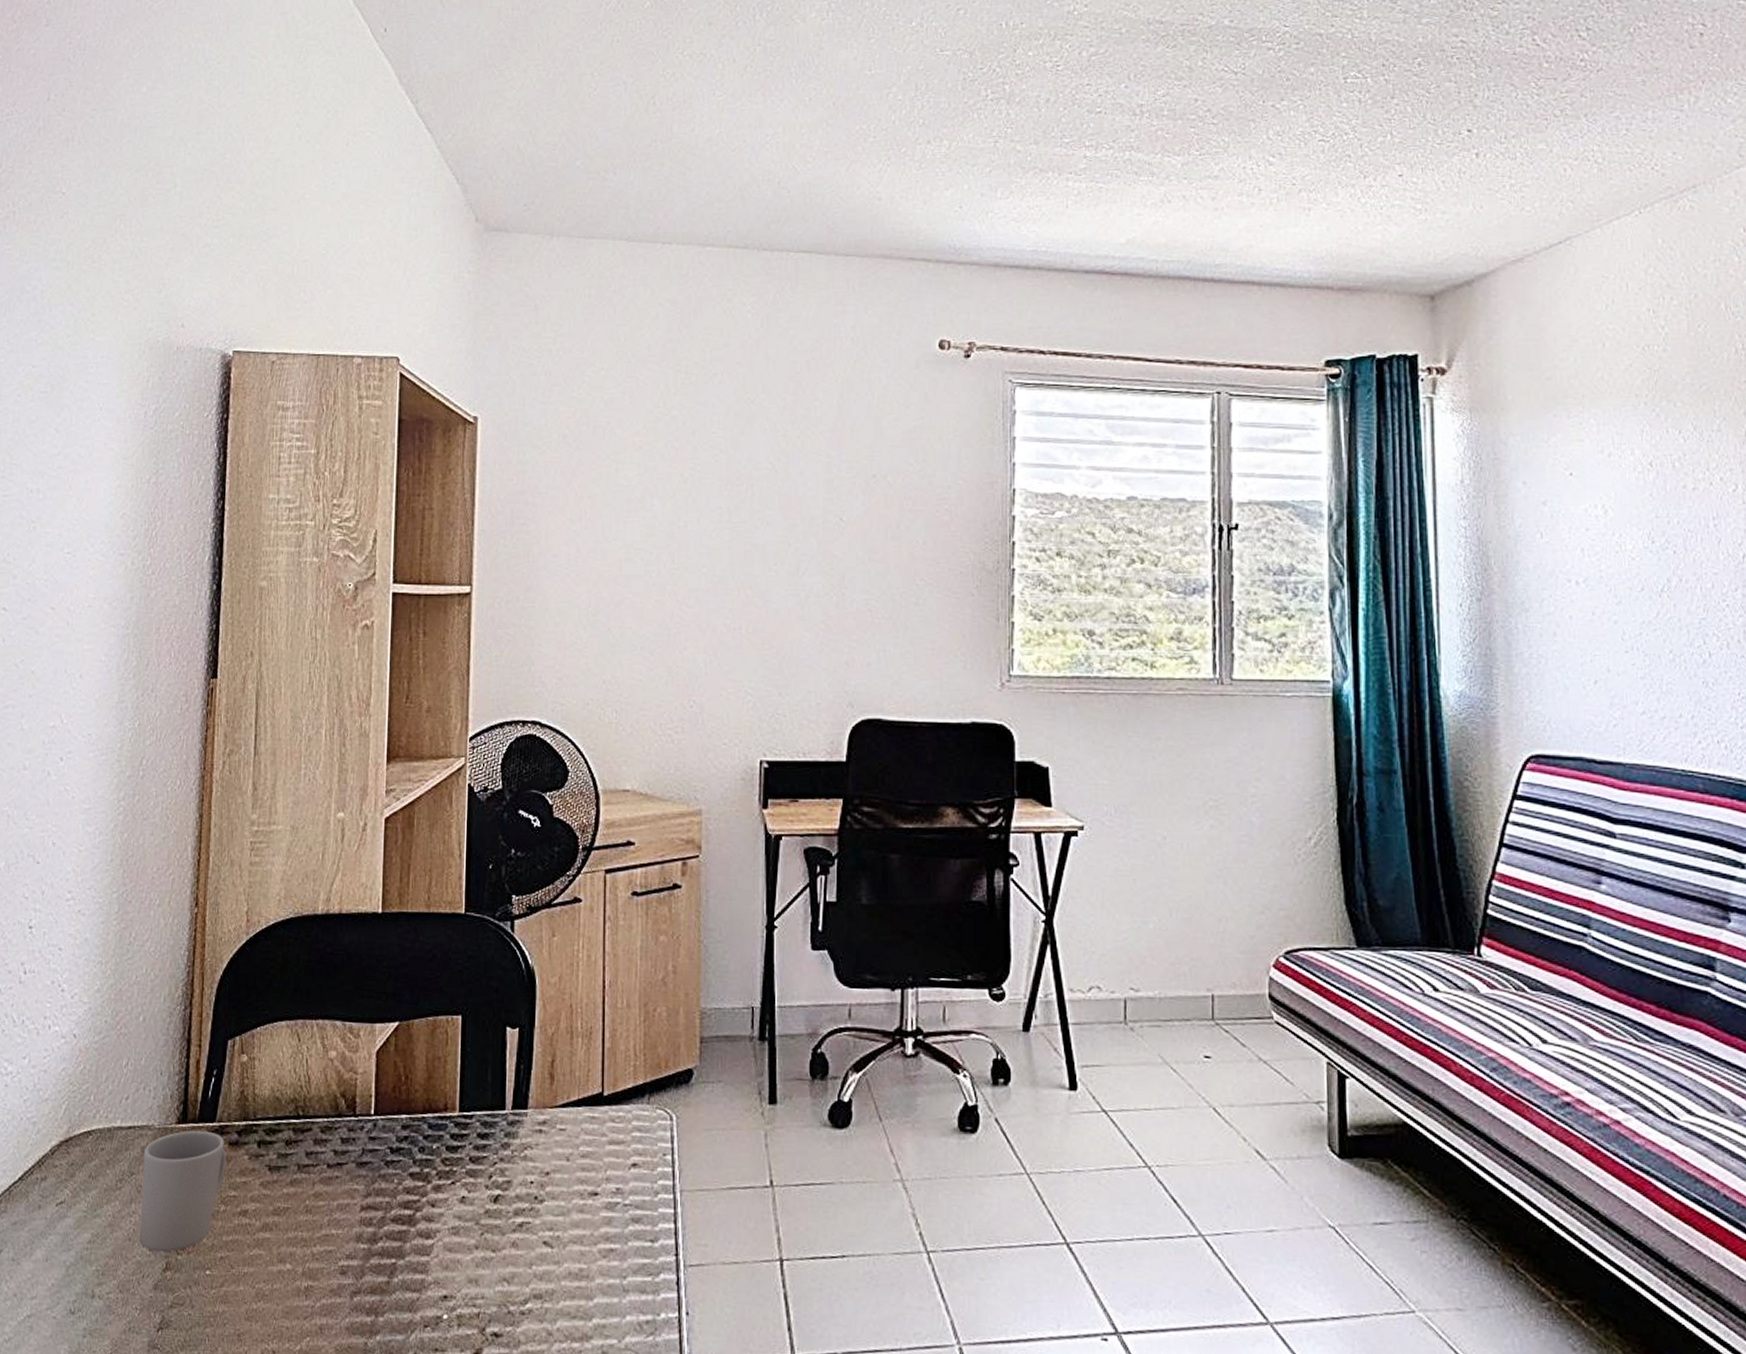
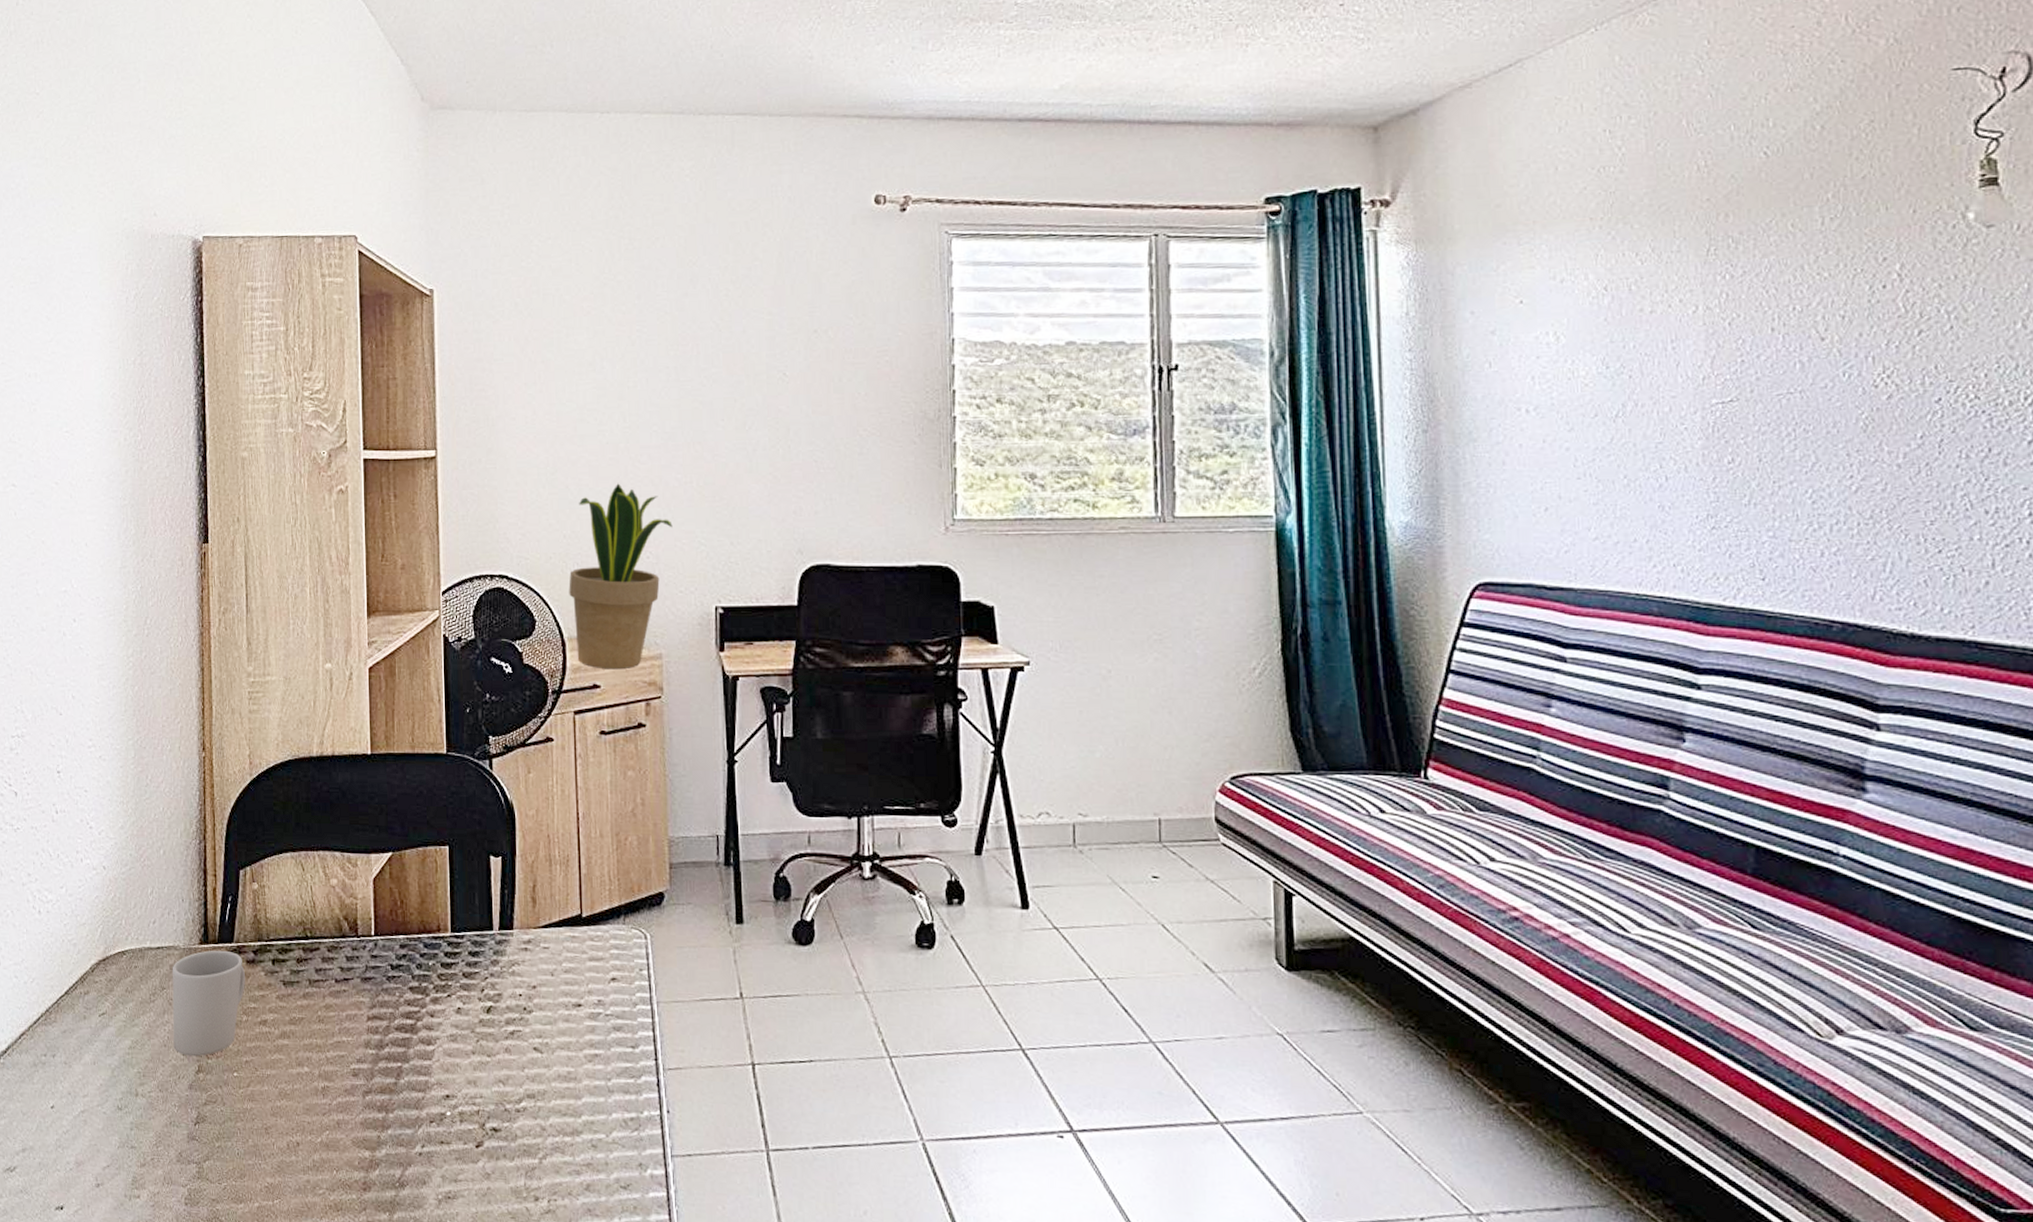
potted plant: none [605,627,719,825] -> present [569,483,673,668]

